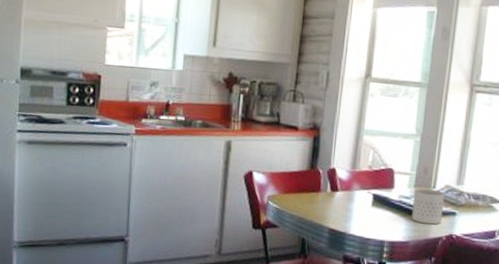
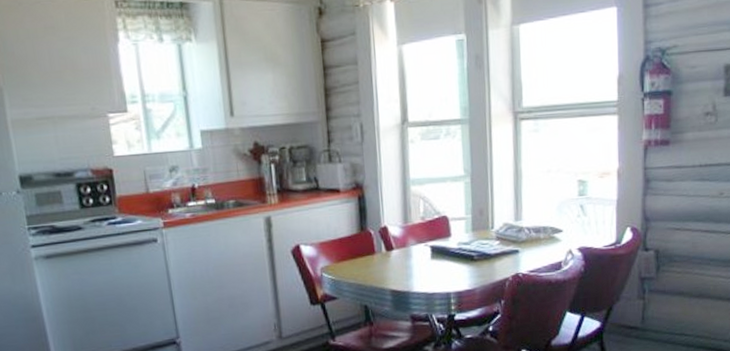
mug: present [412,188,445,225] -> none [472,230,506,268]

